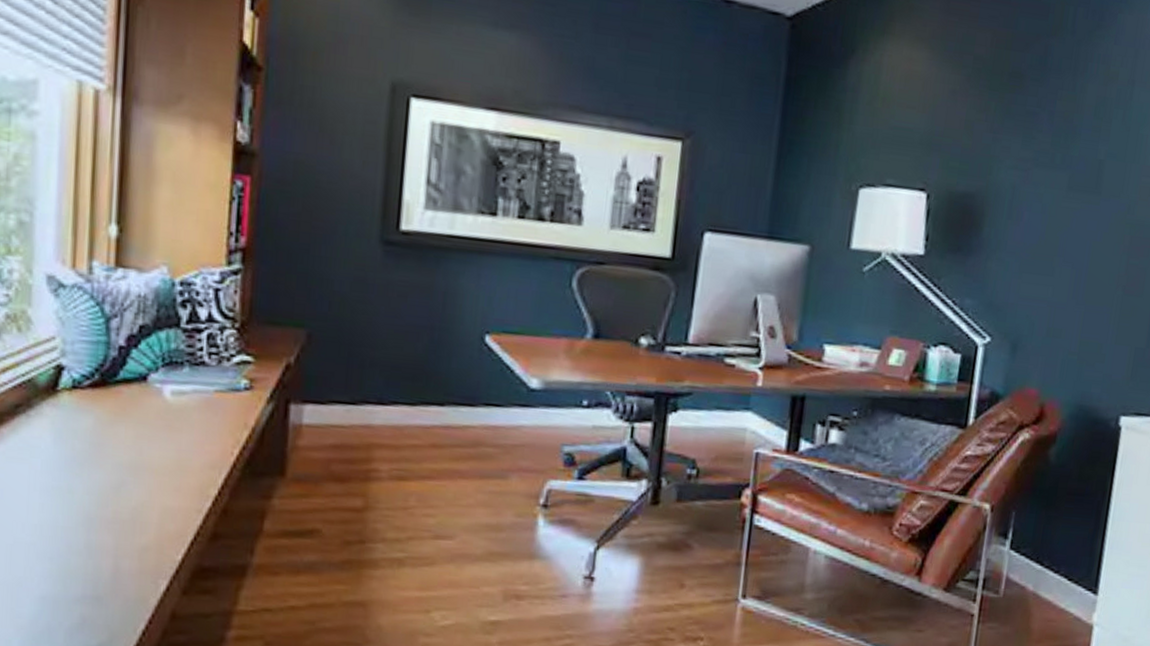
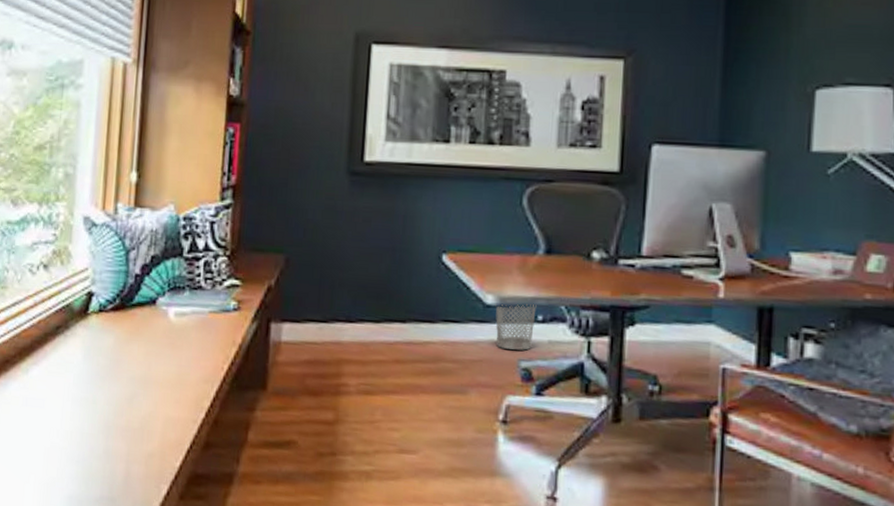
wastebasket: none [539,388,582,435] -> present [495,304,537,351]

